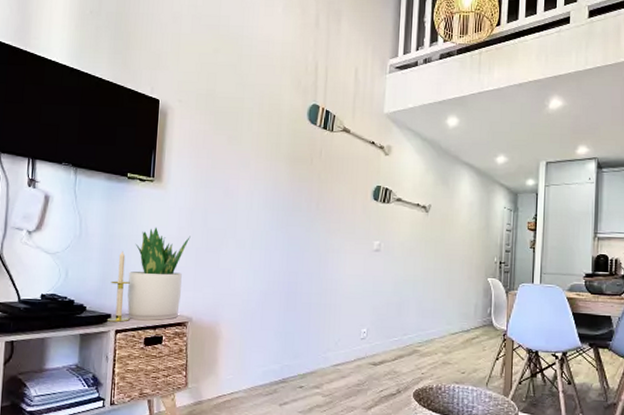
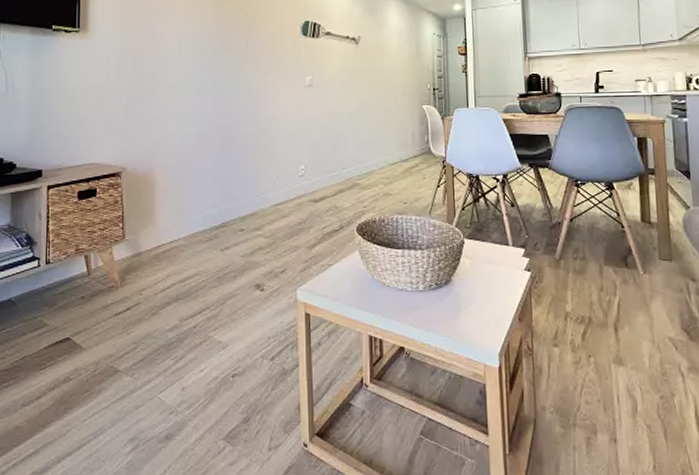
candle: present [106,251,130,322] -> none [38,105,62,178]
planter: present [127,227,191,321] -> none [57,77,120,174]

